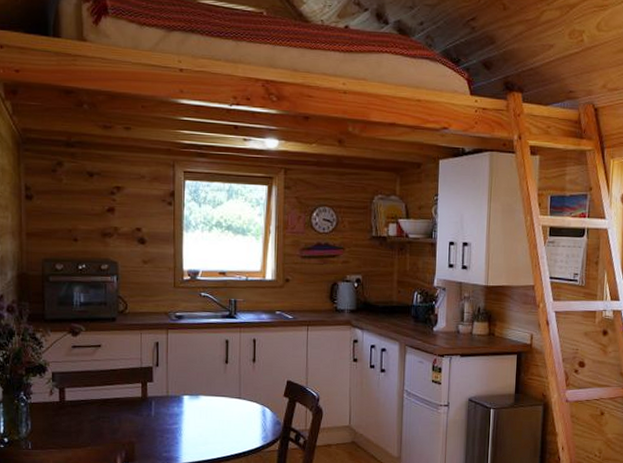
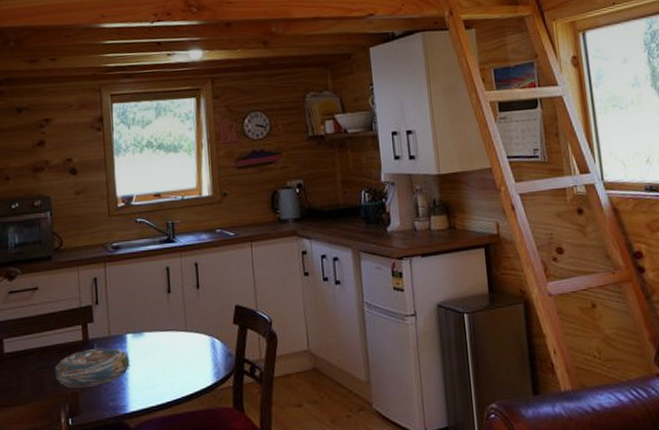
decorative bowl: none [113,405,185,438] -> present [55,347,130,388]

